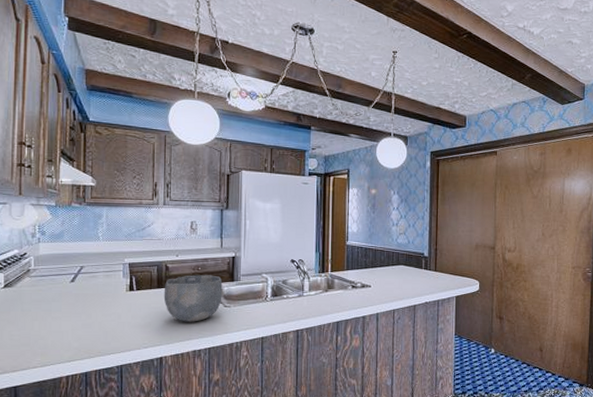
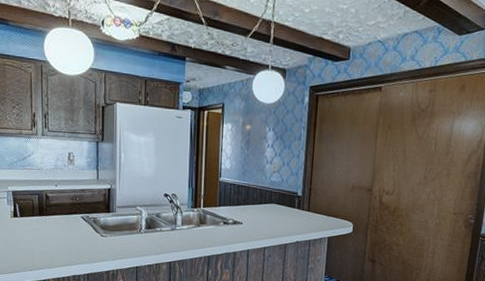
bowl: present [163,275,223,322] -> none [45,204,99,249]

